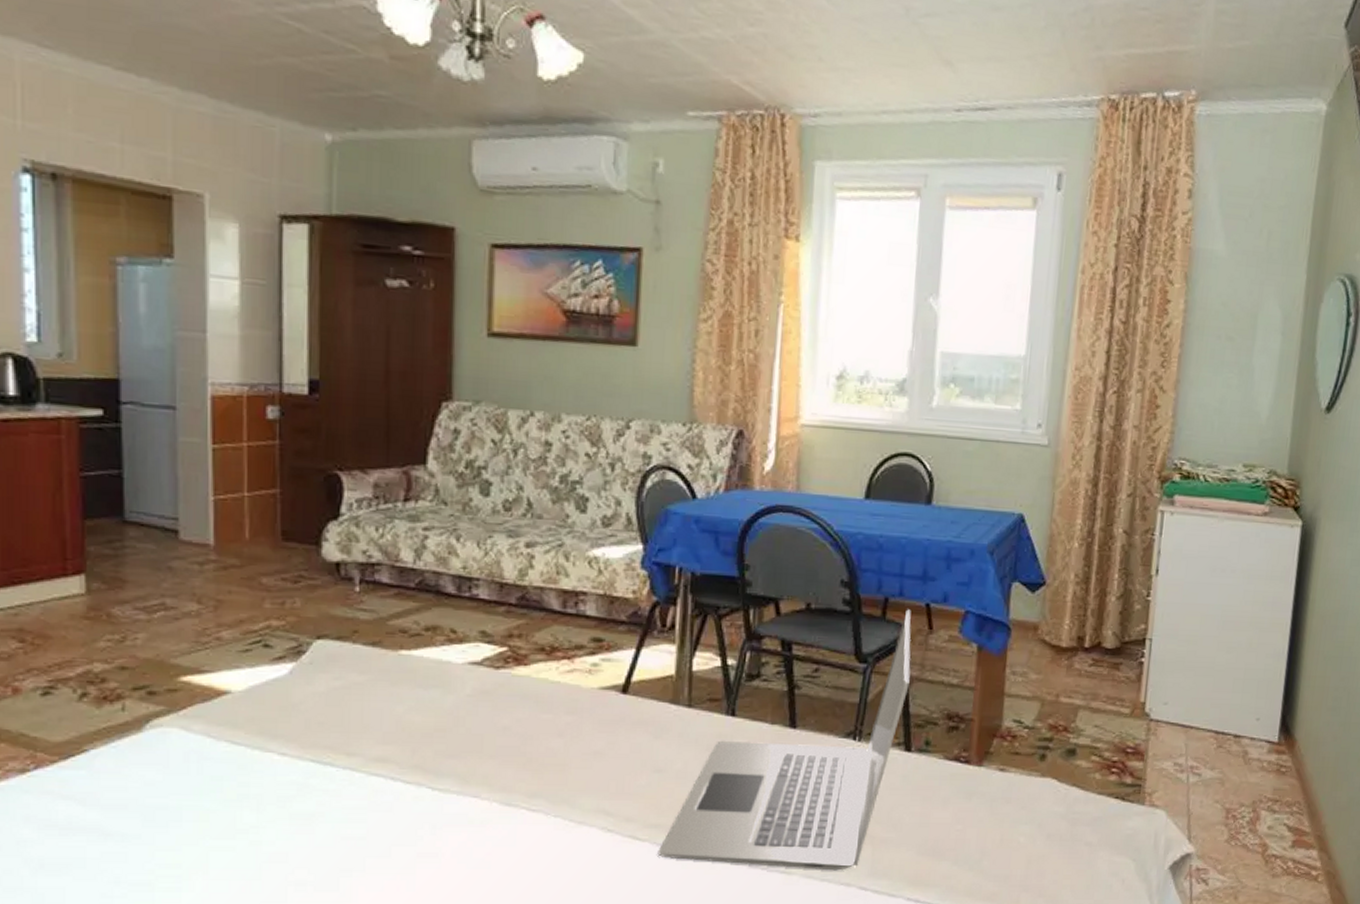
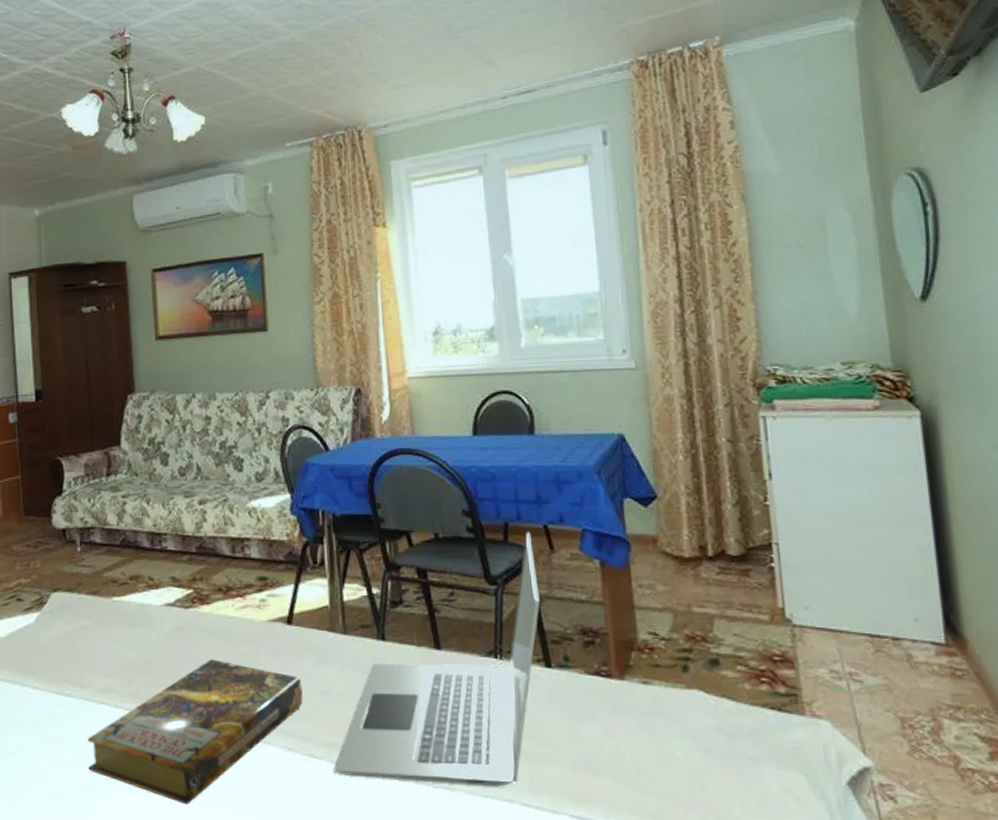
book: none [350,729,632,890] -> present [87,659,303,805]

